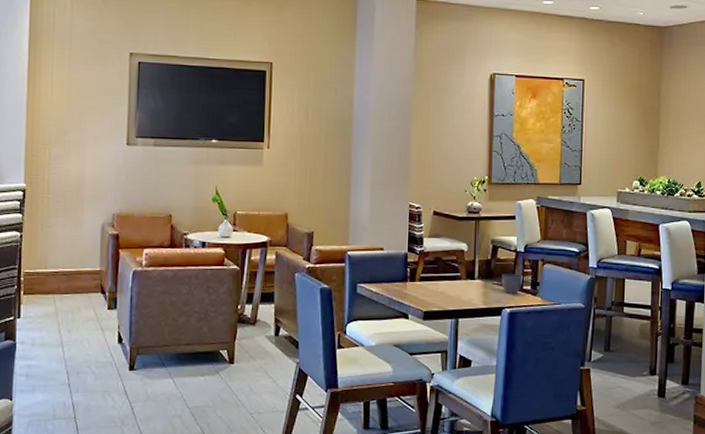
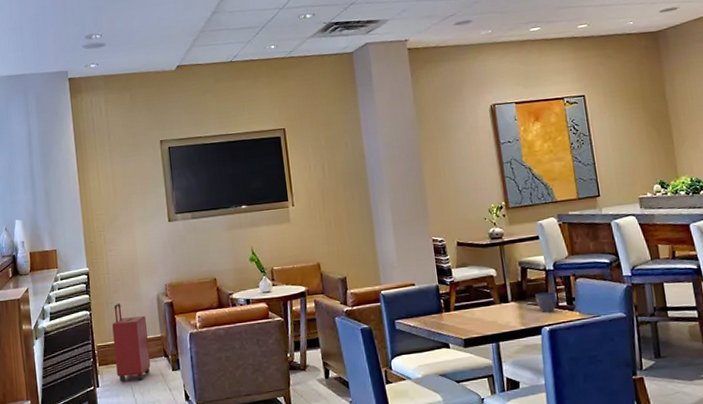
suitcase: none [43,227,85,316] -> present [112,303,151,382]

